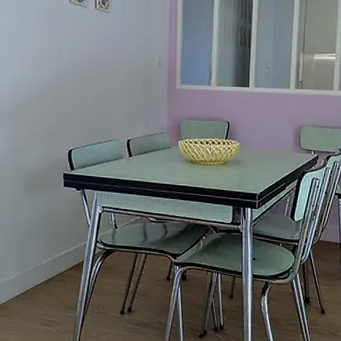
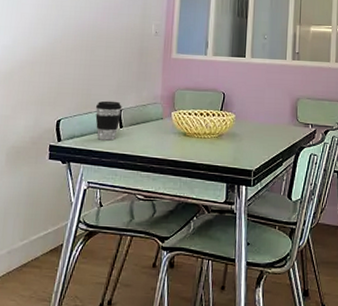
coffee cup: none [104,131,130,169] -> present [95,100,122,141]

